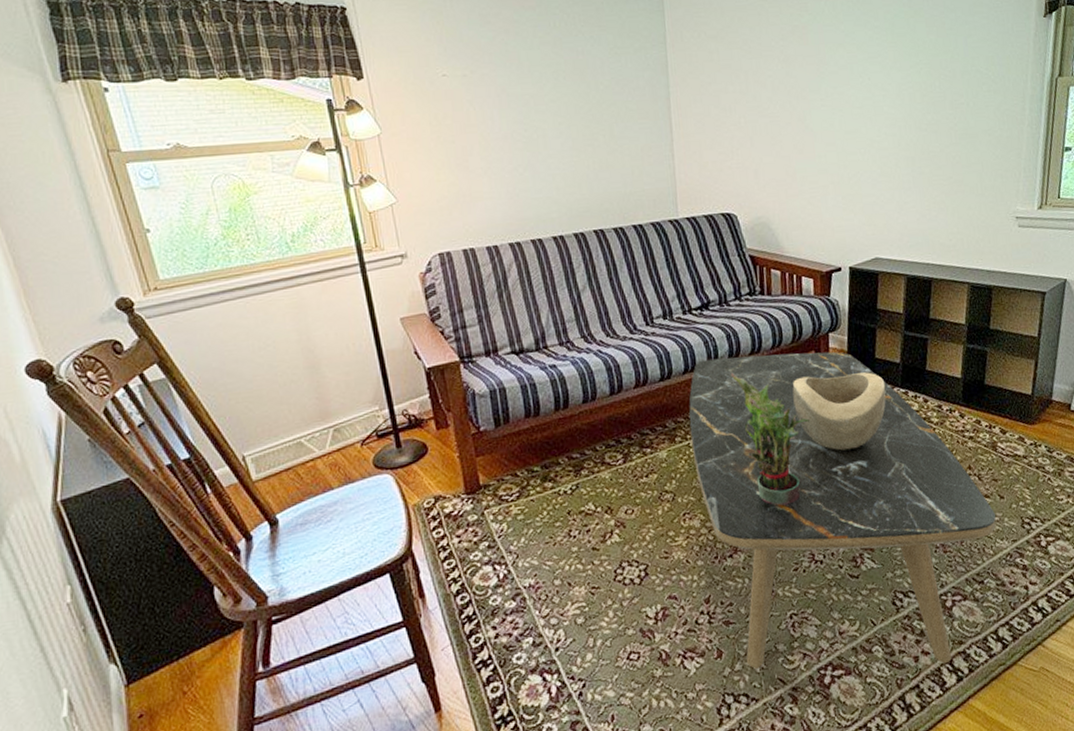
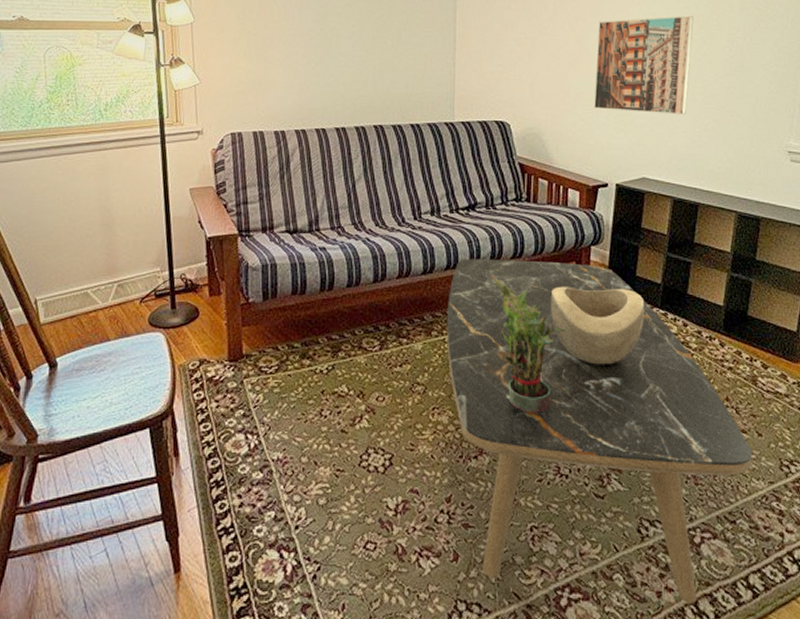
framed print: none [819,84,917,191] -> present [594,16,694,114]

